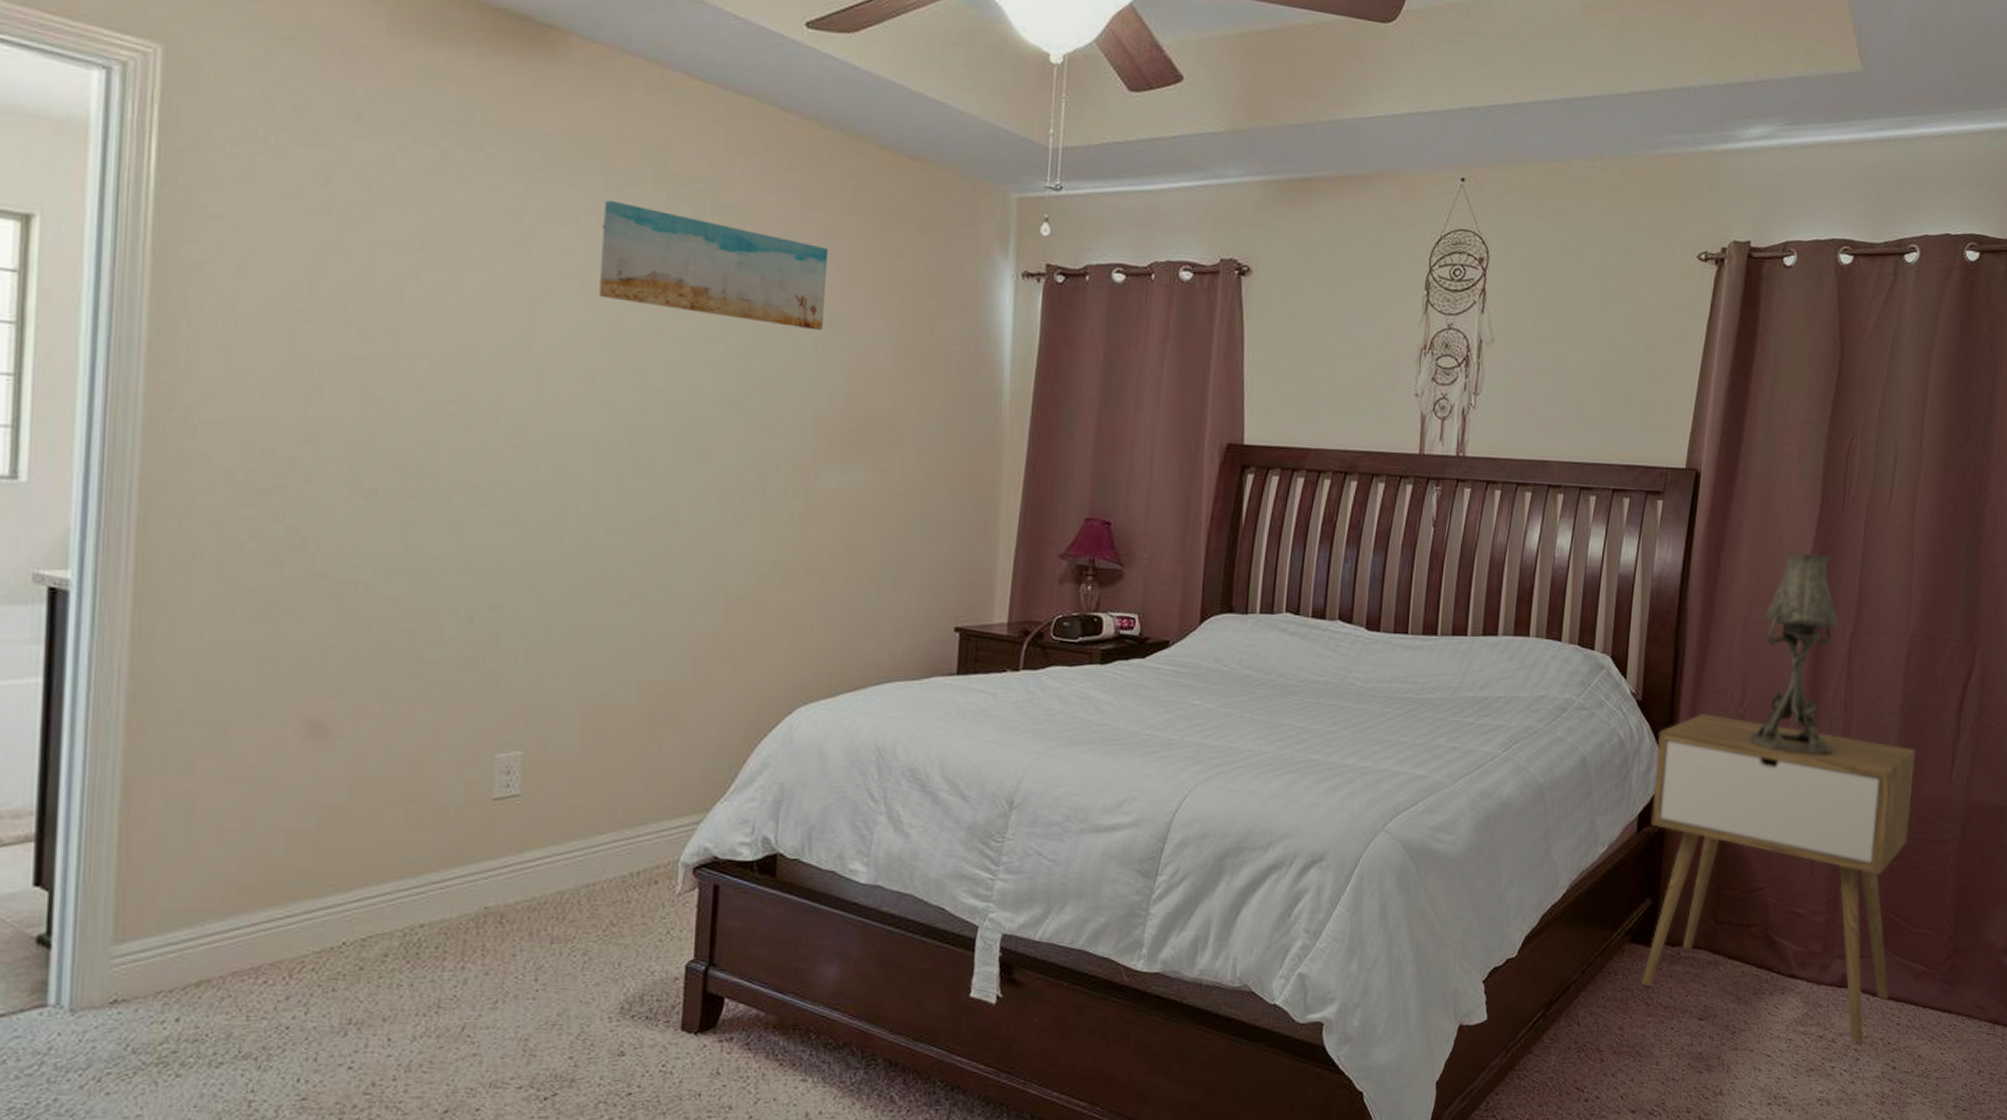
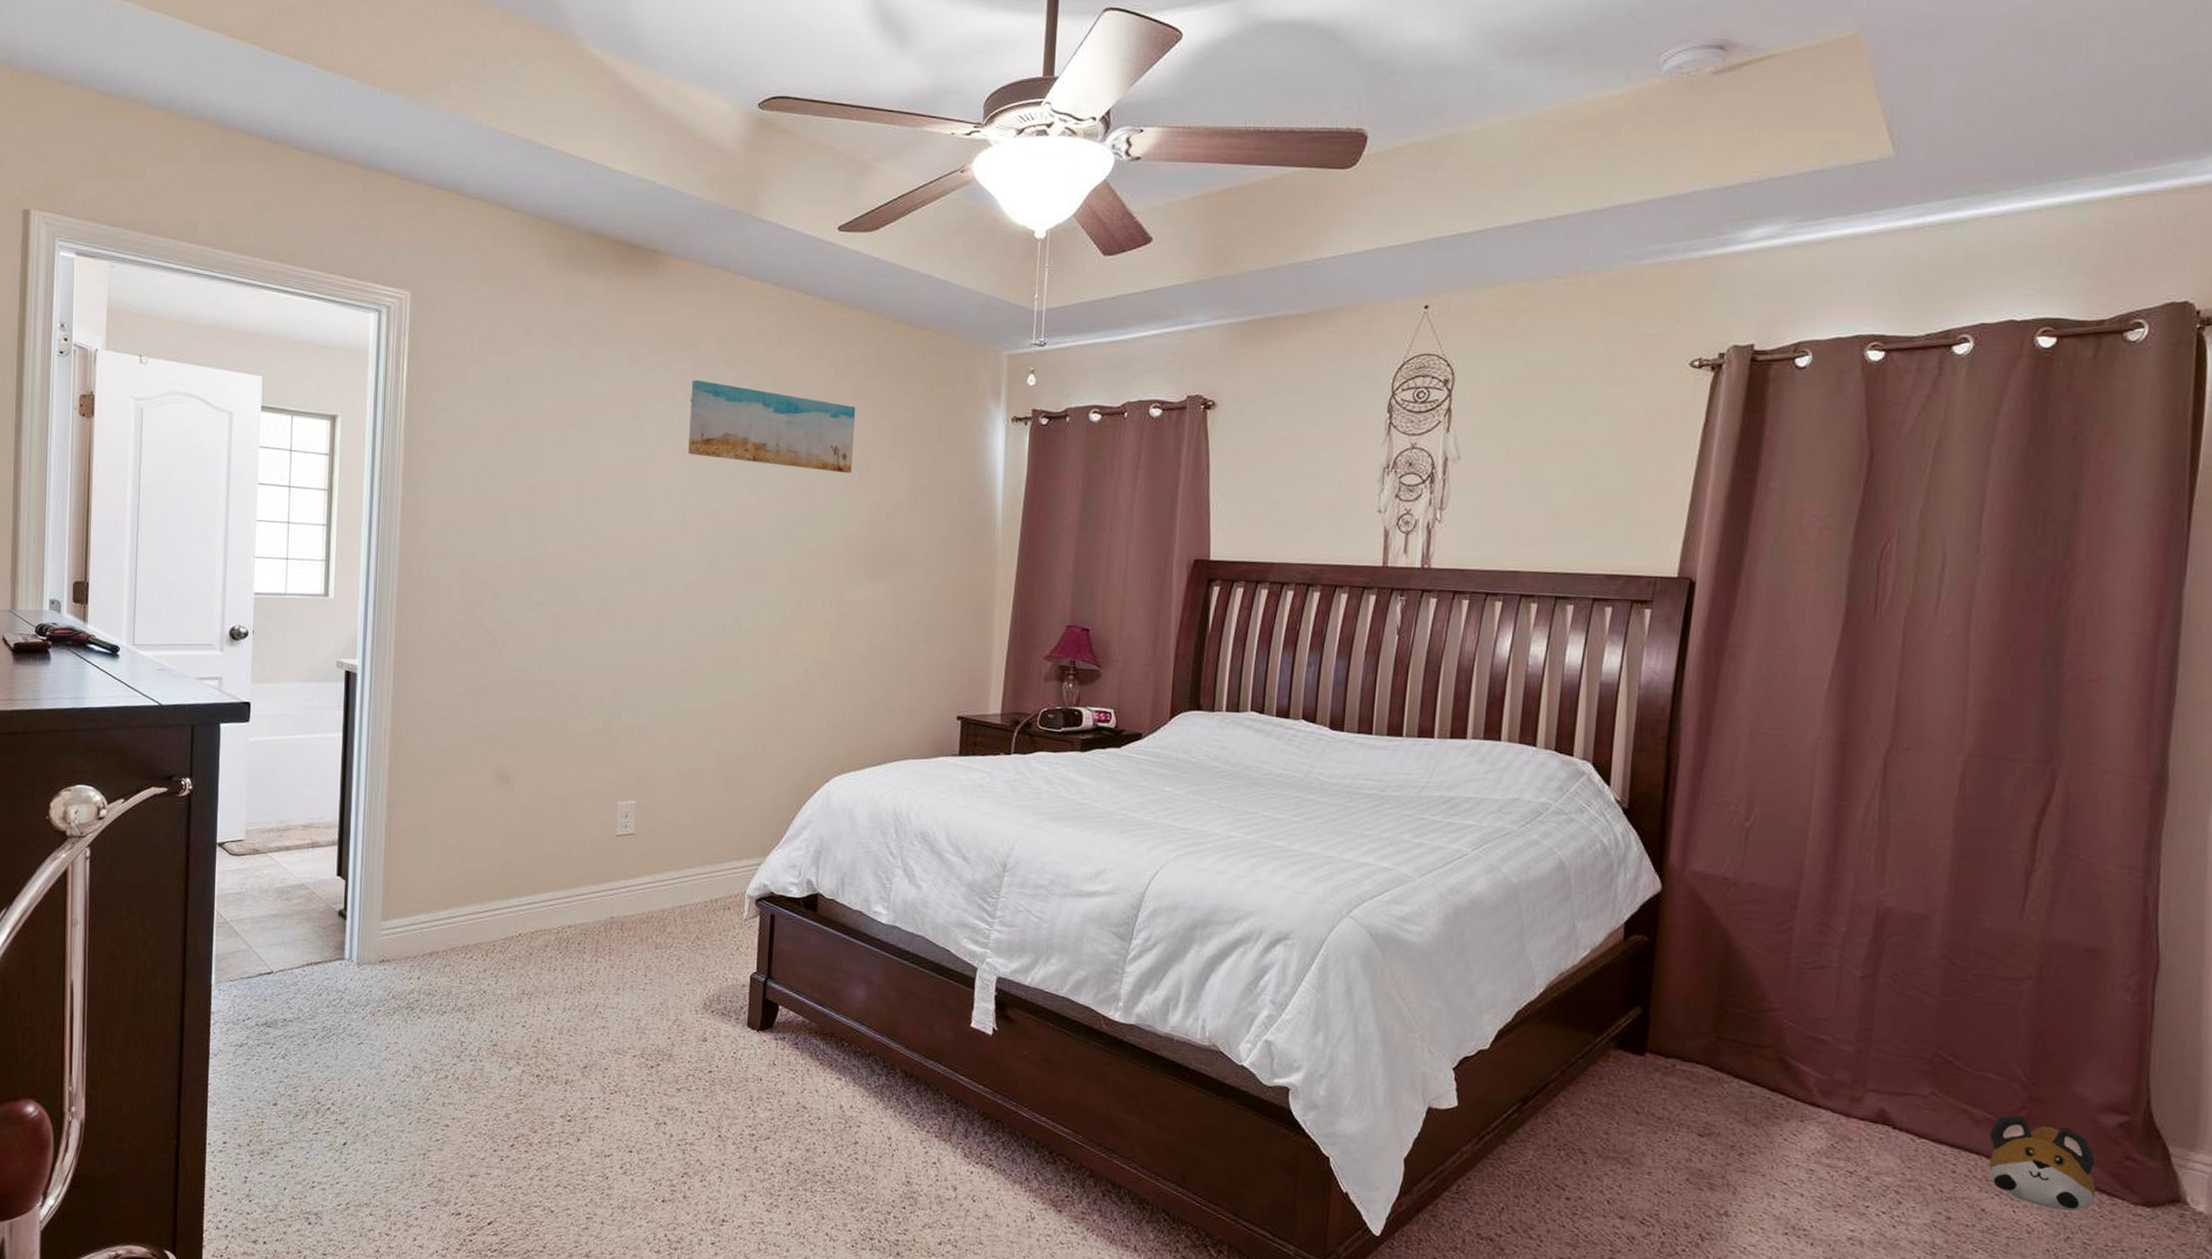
nightstand: present [1641,714,1916,1046] -> none [1630,825,1974,1188]
table lamp: present [1750,552,1838,755] -> none [1758,663,1869,877]
plush toy: none [1924,965,2000,1047] -> present [1989,1115,2096,1212]

